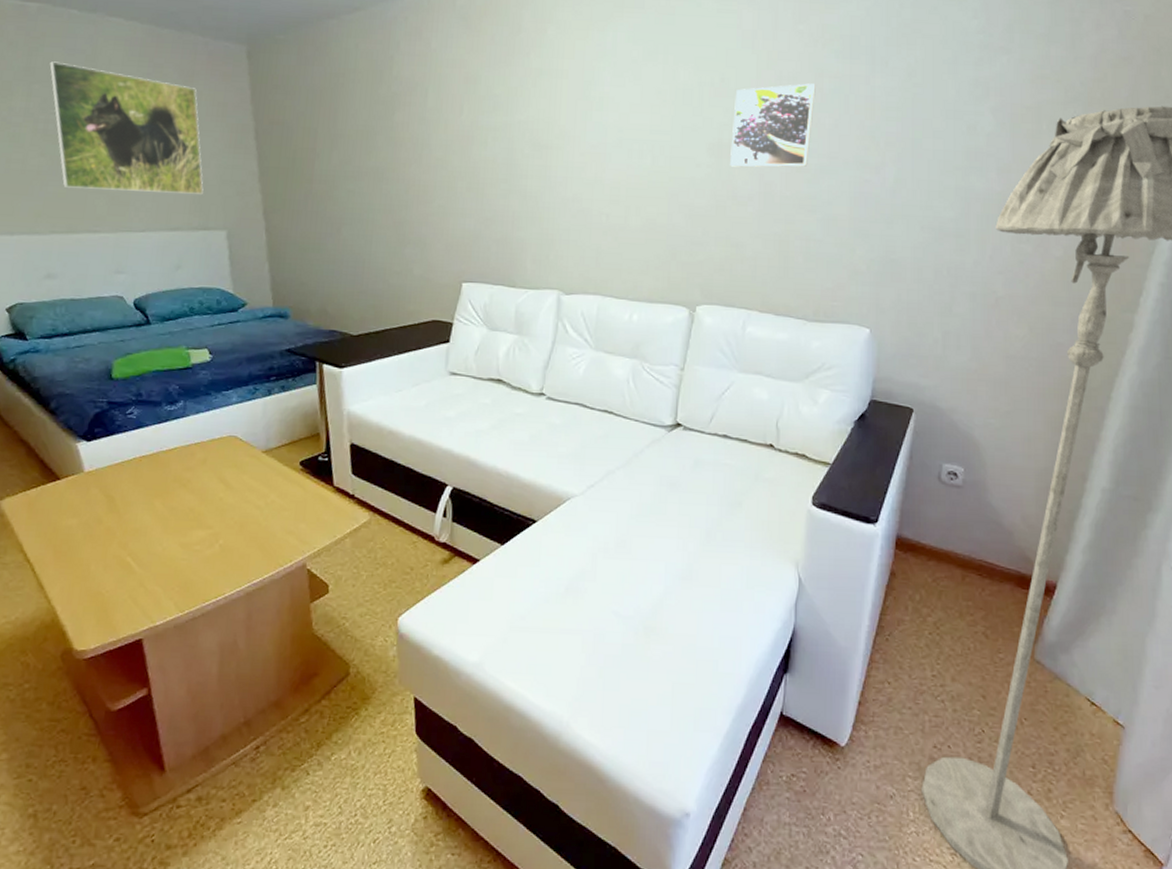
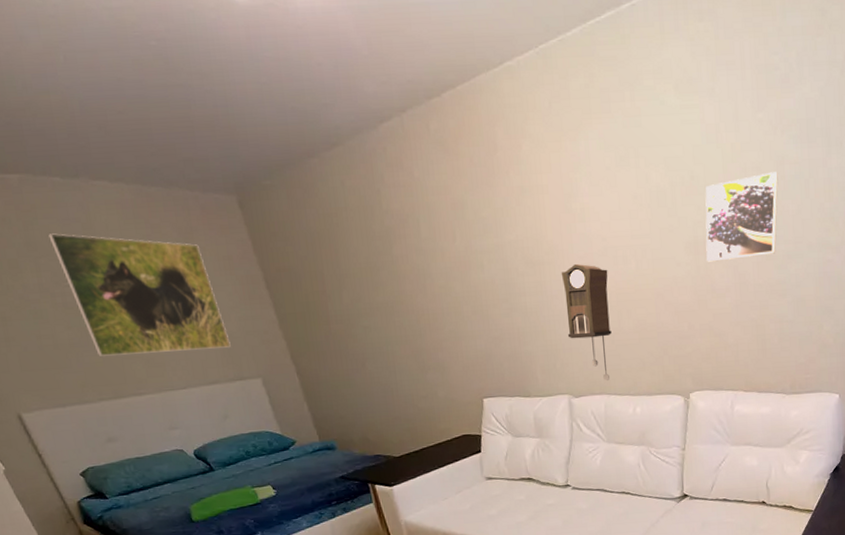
pendulum clock: none [566,152,620,280] -> present [561,263,612,381]

